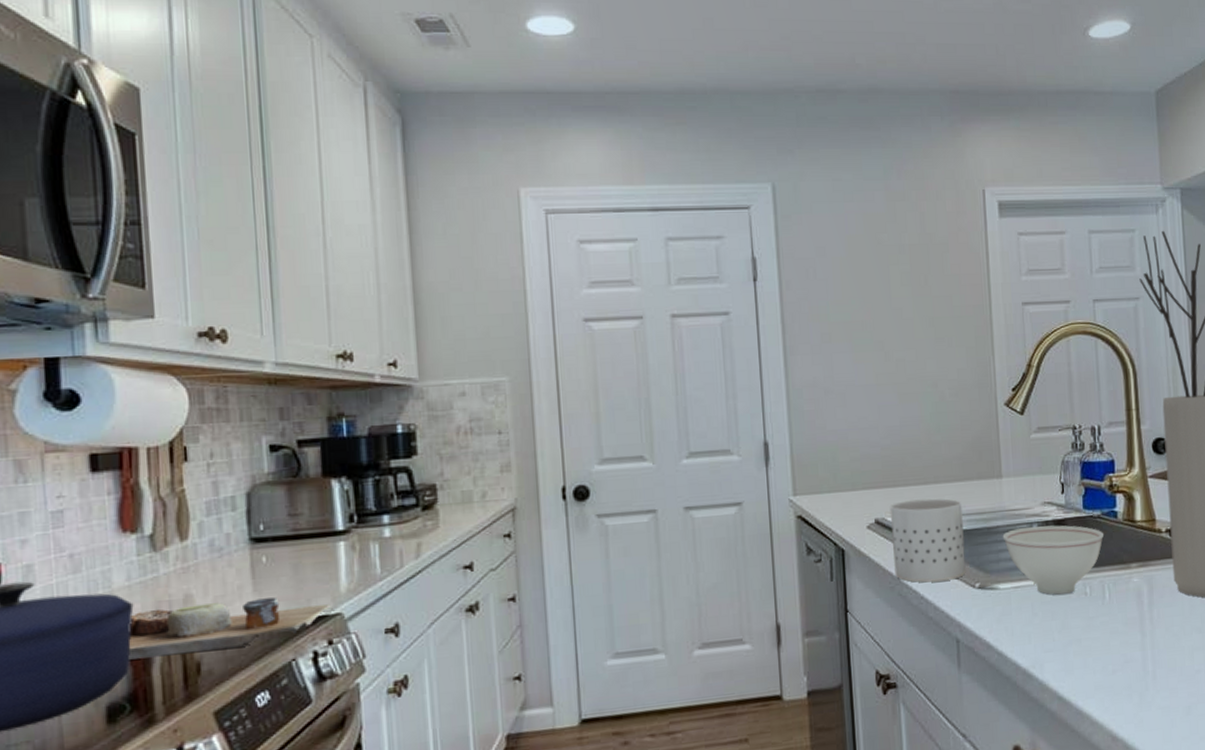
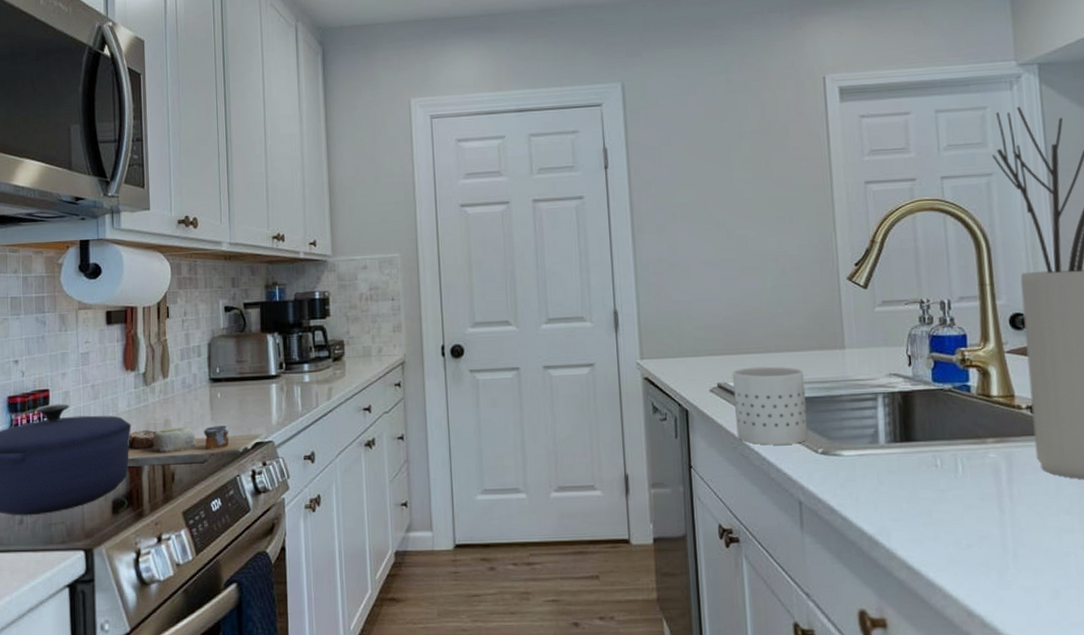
bowl: present [1002,525,1105,595] -> none [846,396,957,465]

